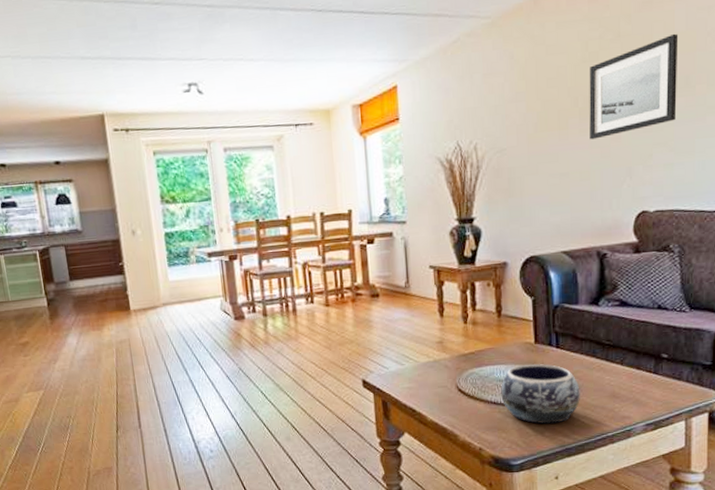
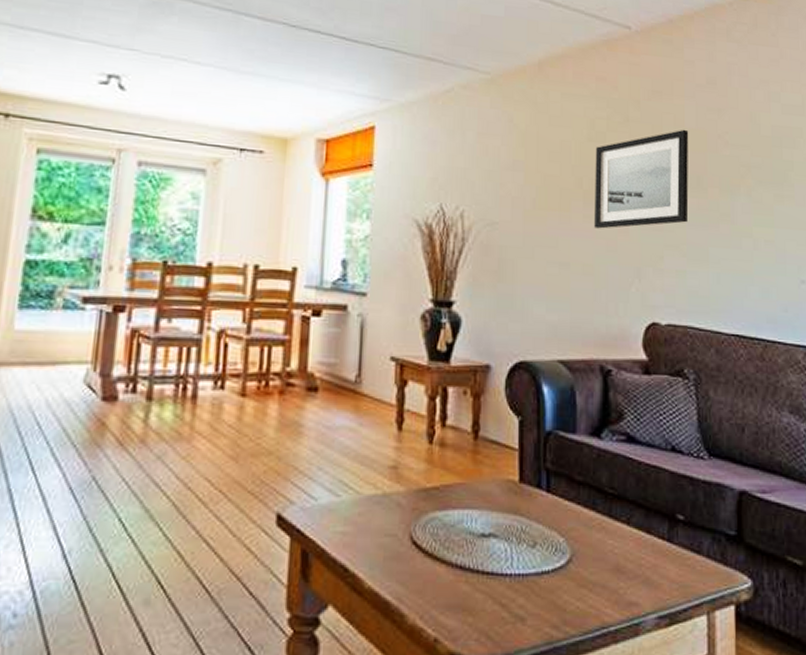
decorative bowl: present [501,364,580,424] -> none [470,512,575,606]

